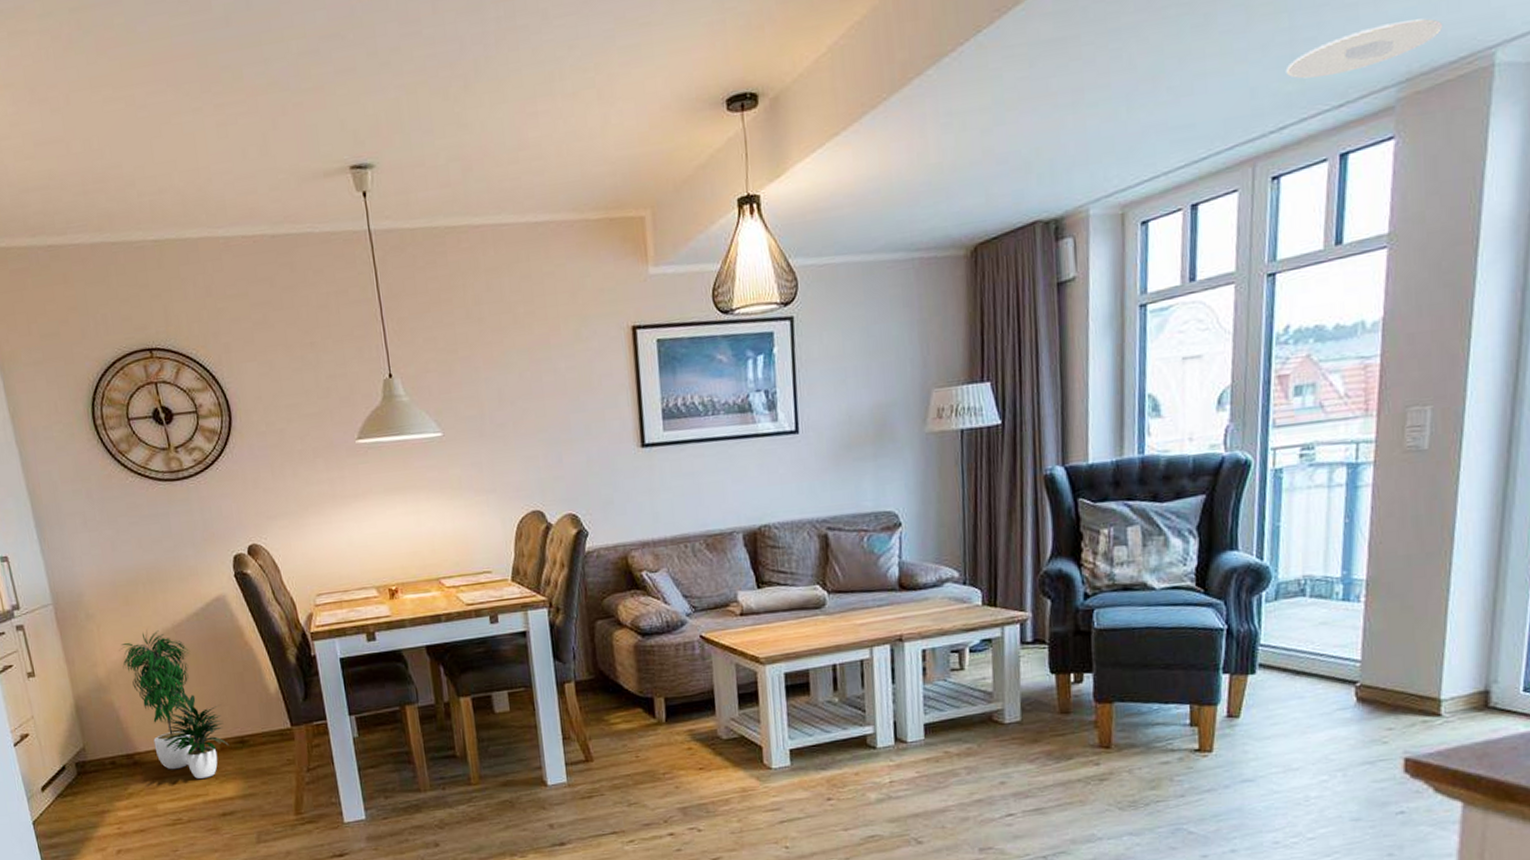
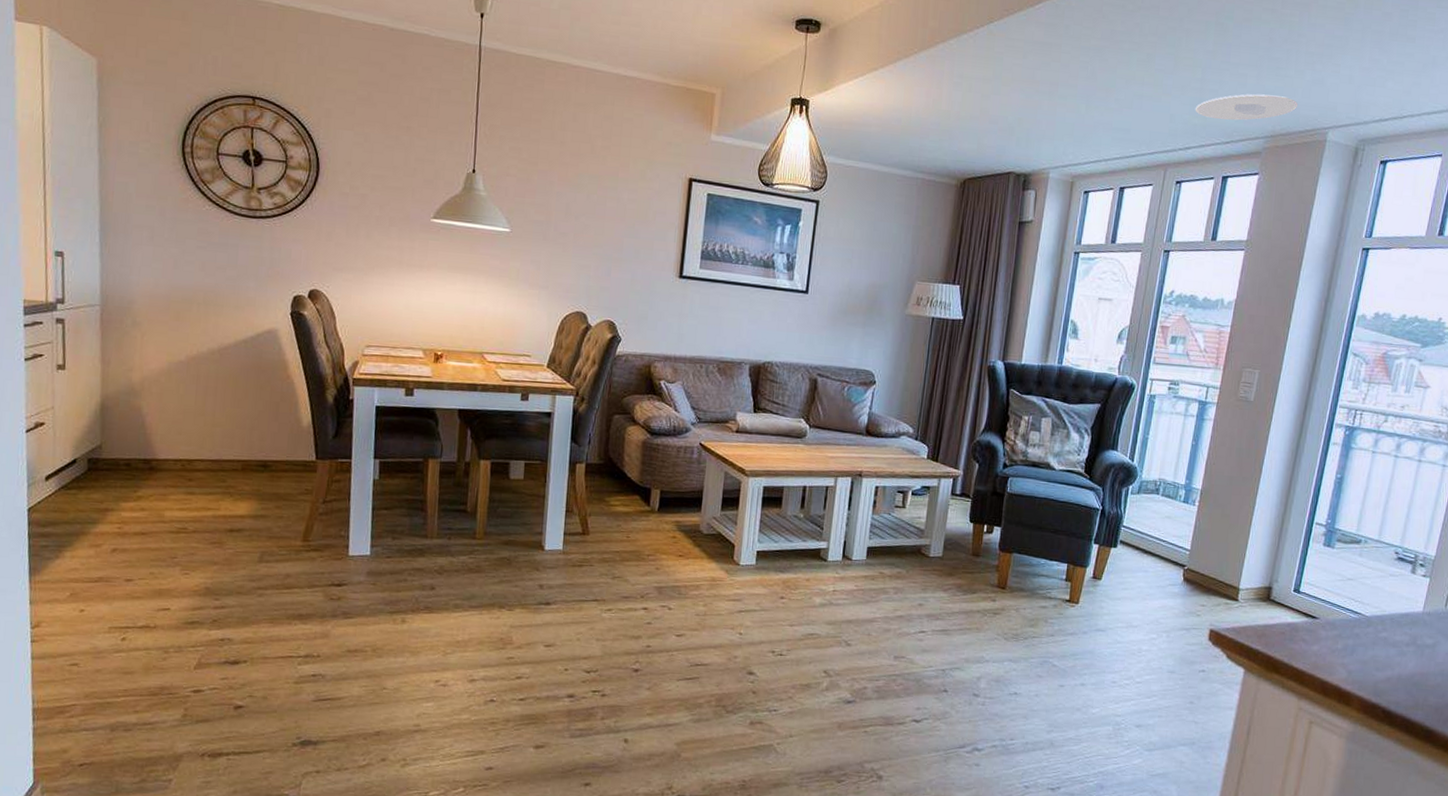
potted plant: present [119,630,229,779] -> none [159,347,251,494]

